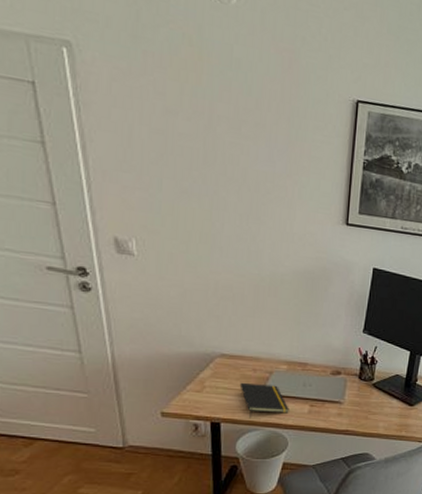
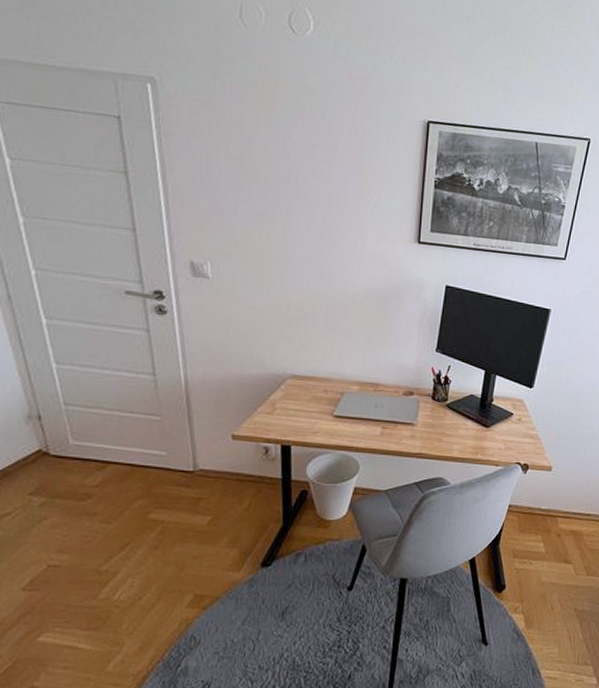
notepad: present [239,382,289,418] -> none [310,404,361,440]

